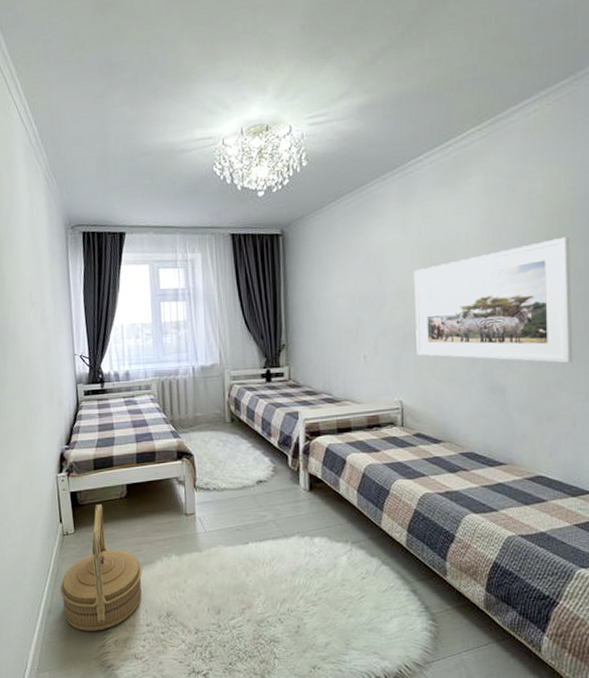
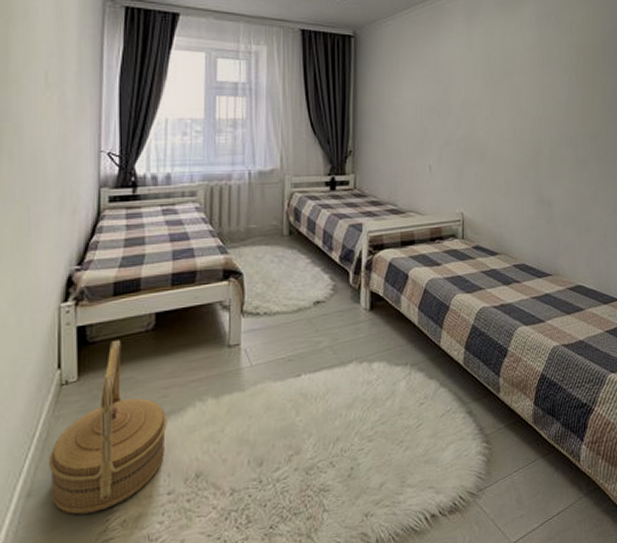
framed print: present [414,236,573,364] -> none [477,66,604,180]

